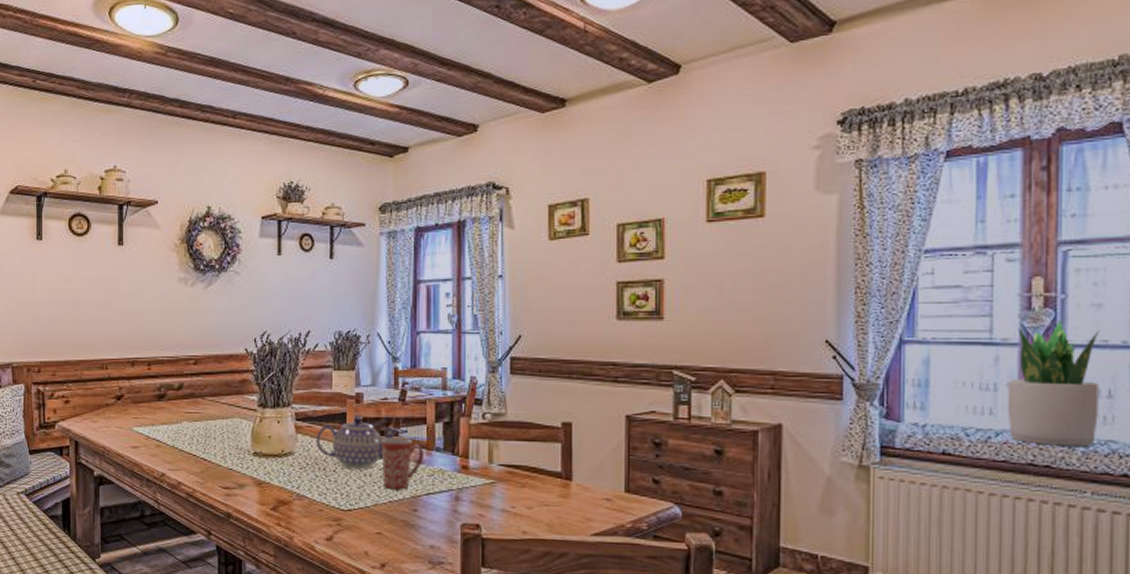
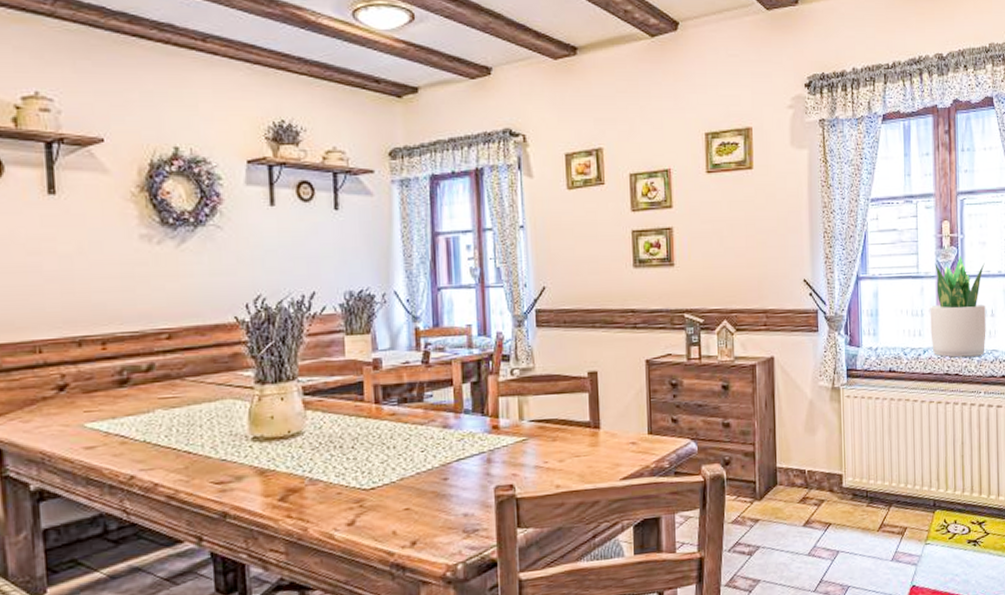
teapot: present [315,415,400,470] -> none [328,383,425,444]
mug: present [381,438,423,490] -> none [404,403,452,460]

